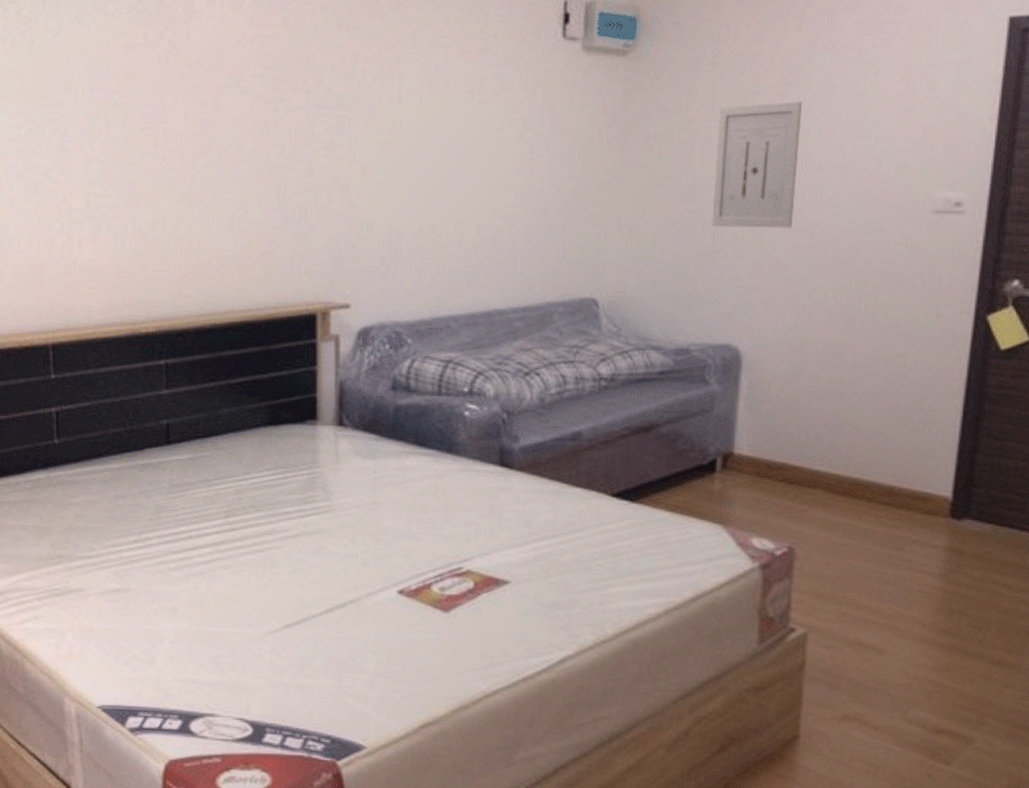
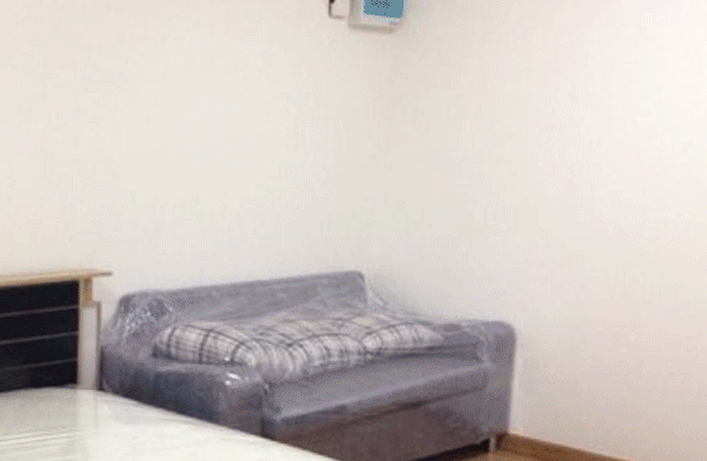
wall art: present [712,101,803,228] -> none [483,78,579,204]

